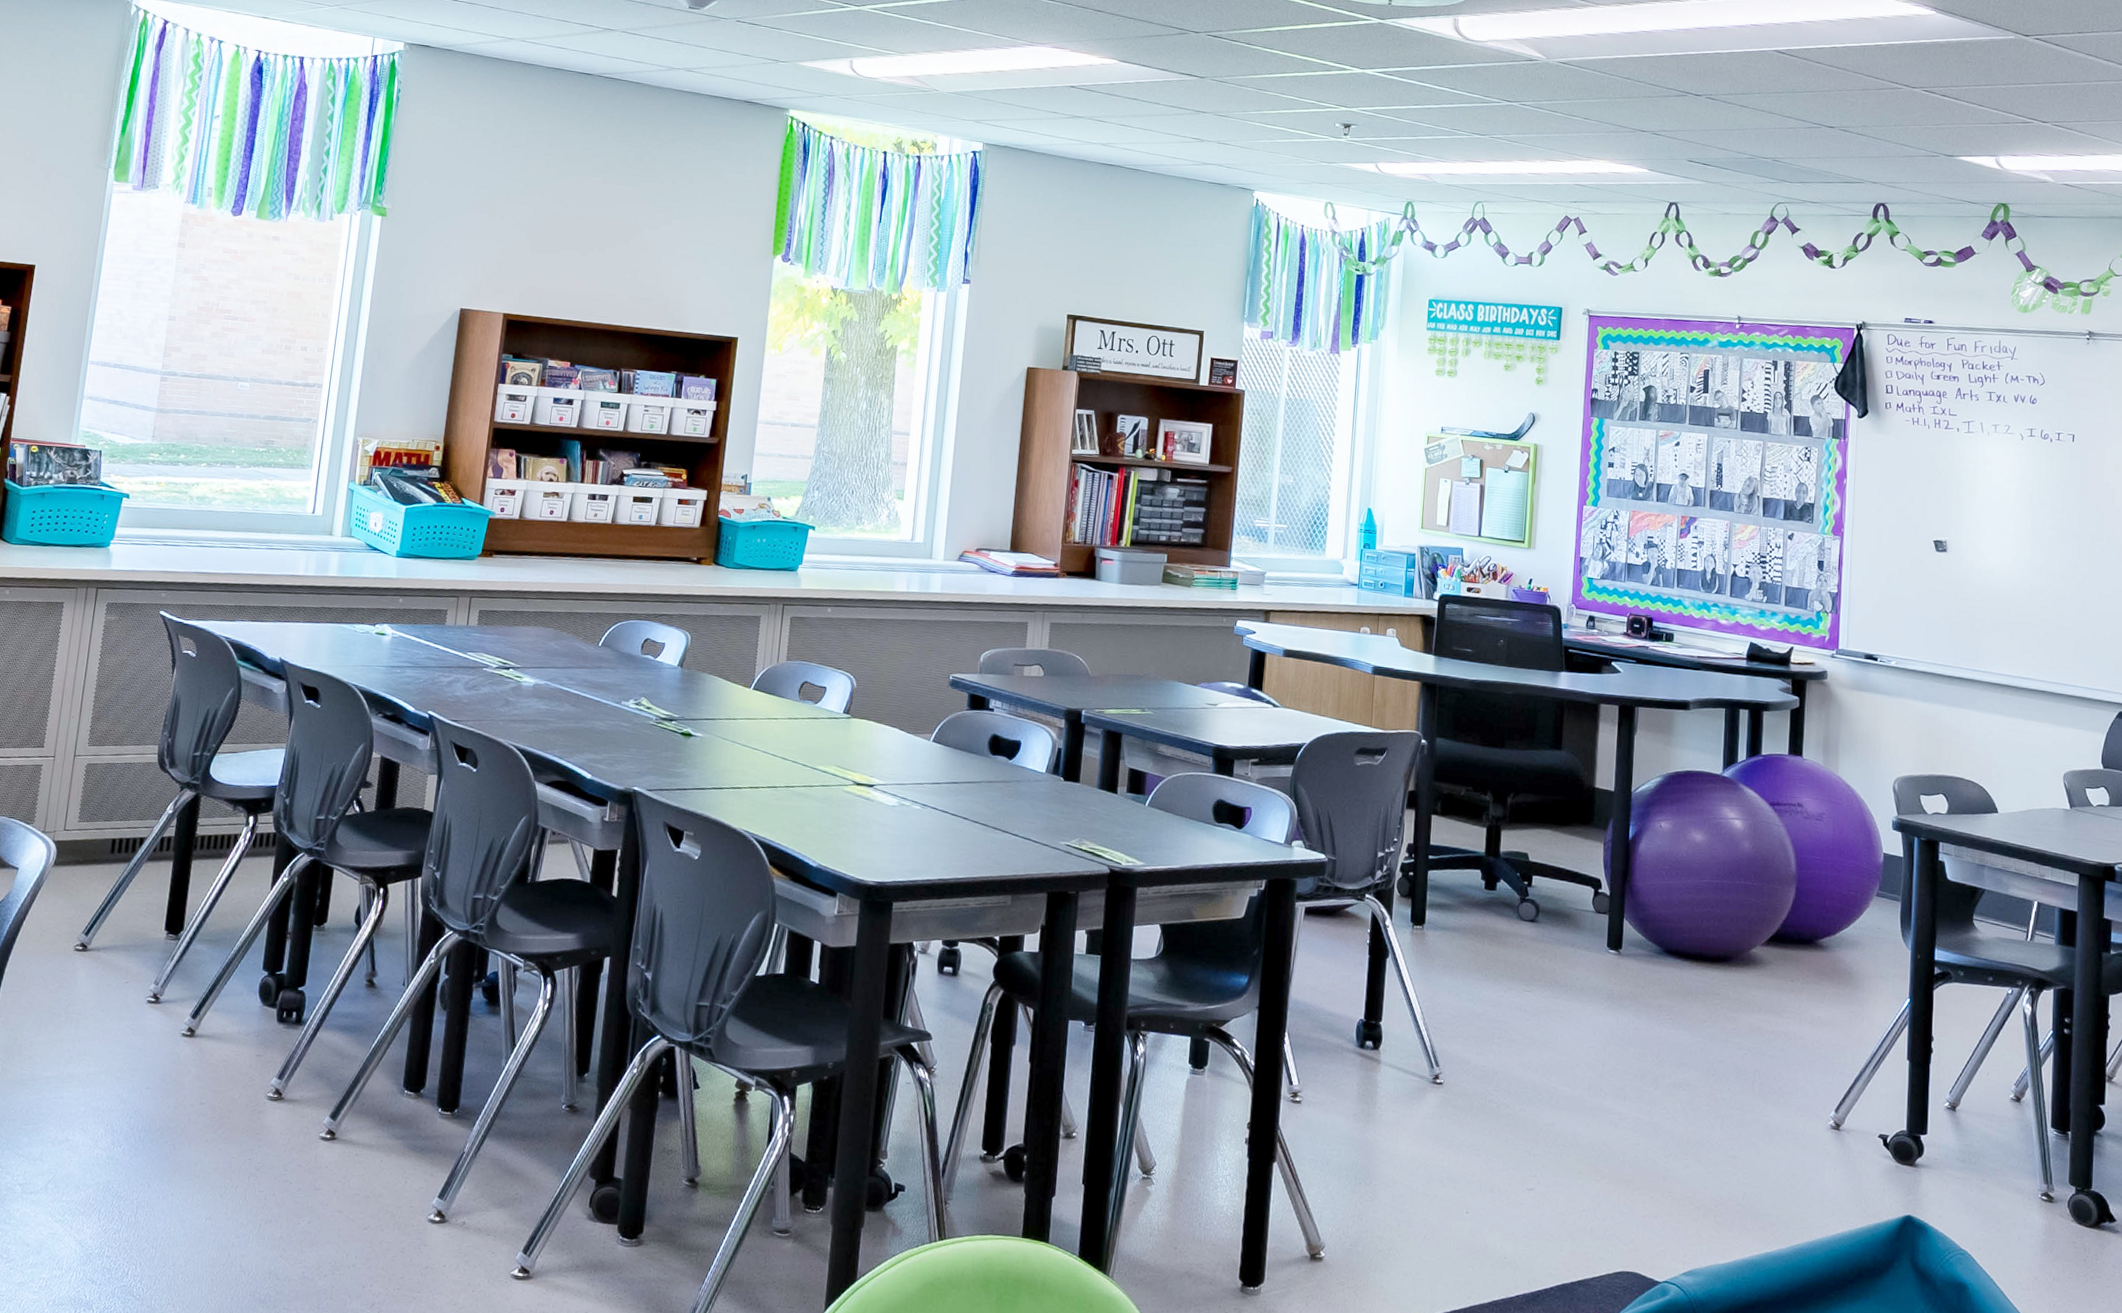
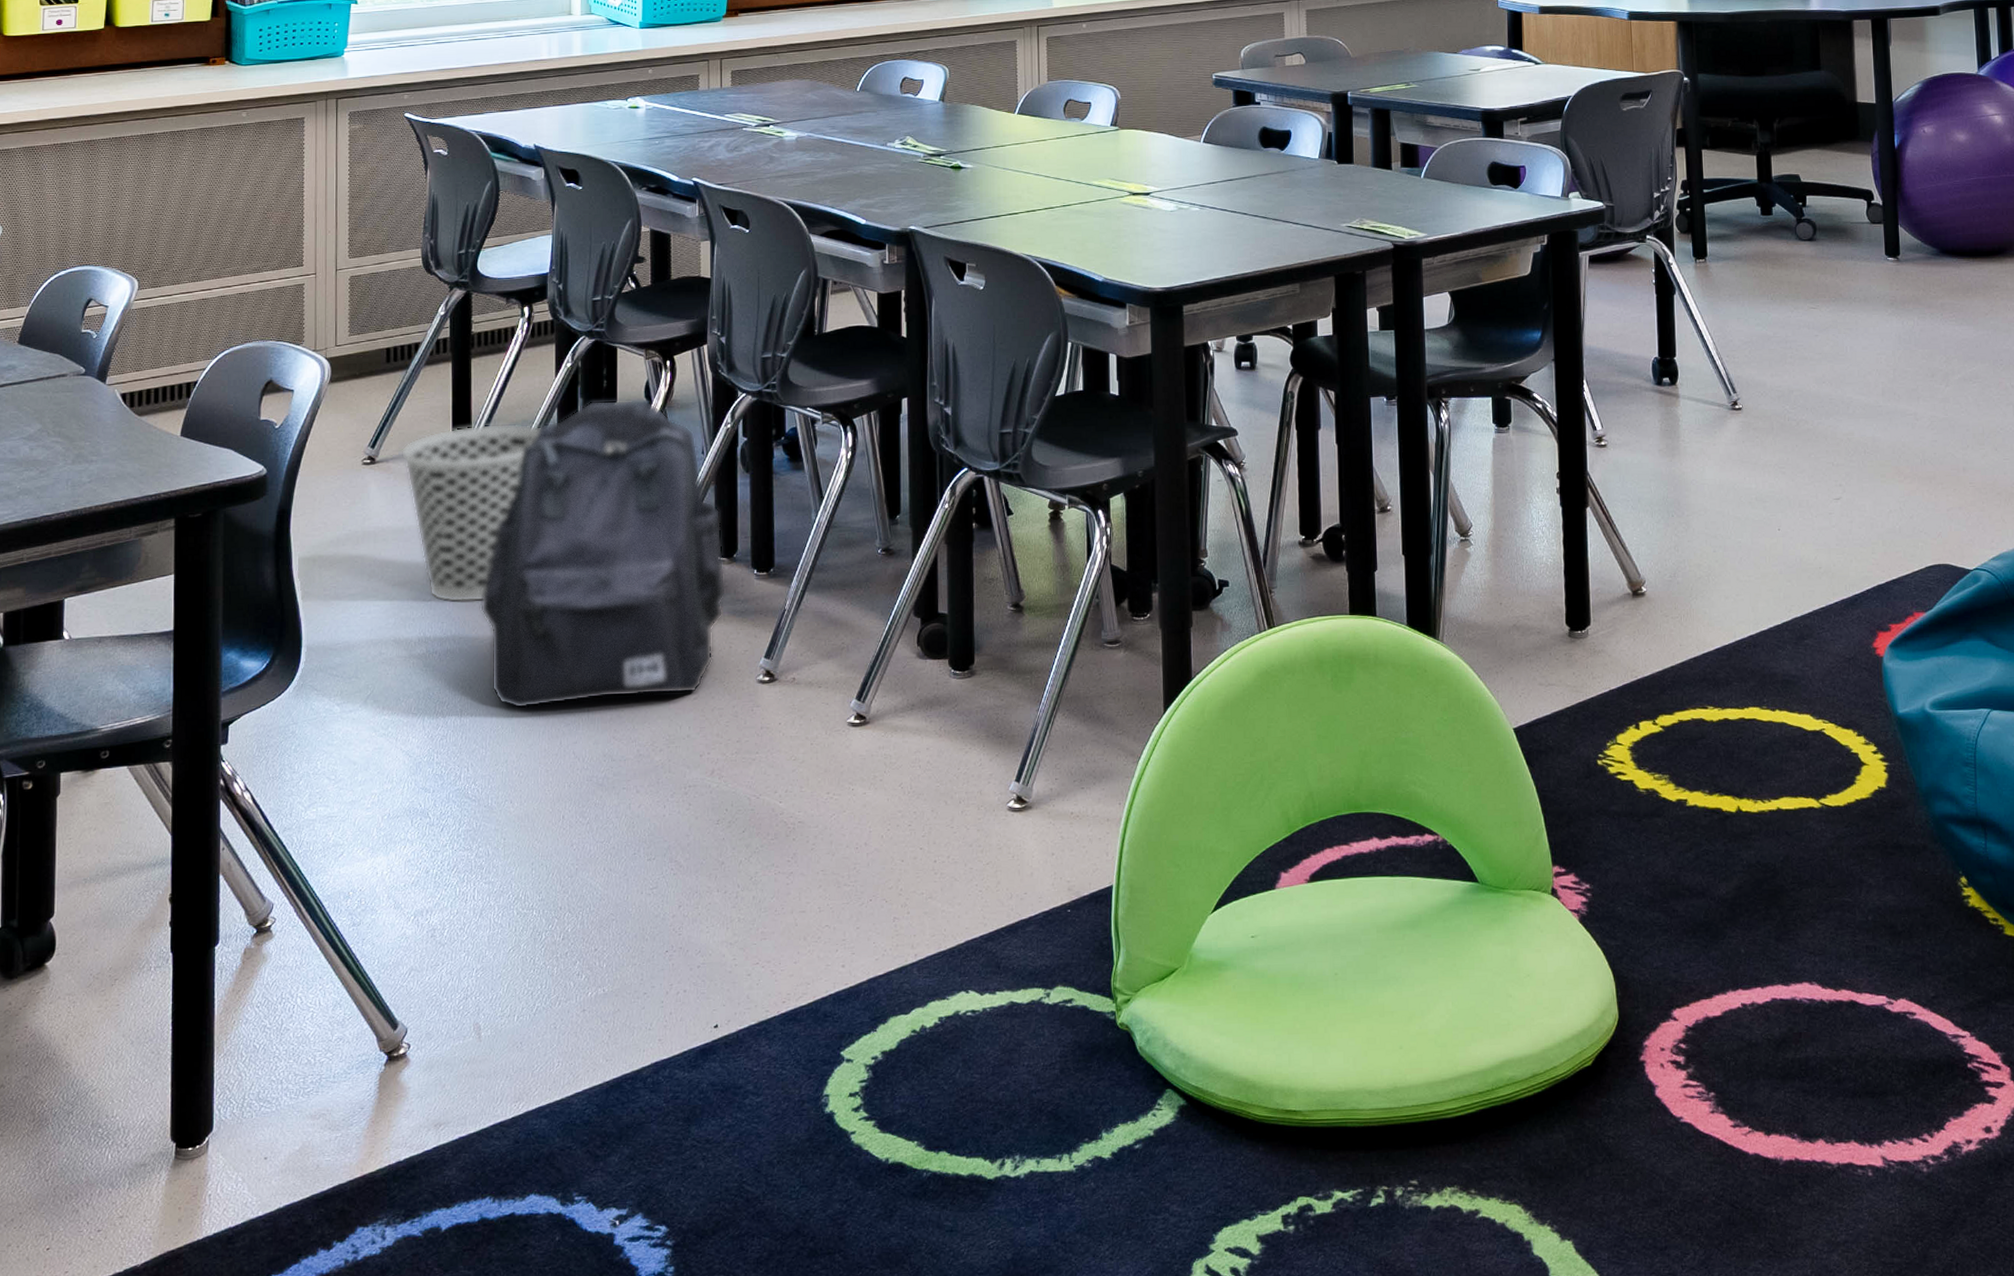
wastebasket: none [112,926,250,1103] -> present [401,423,541,603]
backpack: none [168,918,414,1223] -> present [479,399,727,709]

